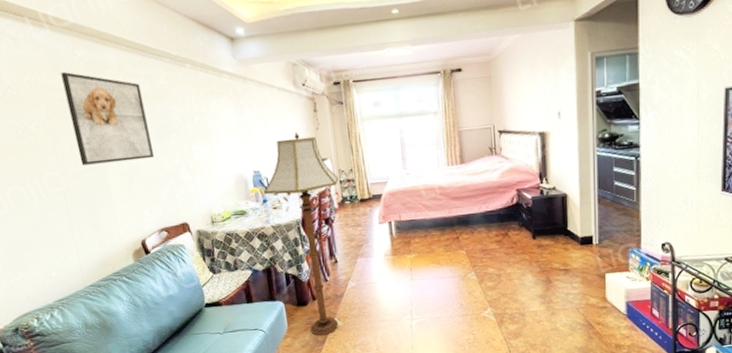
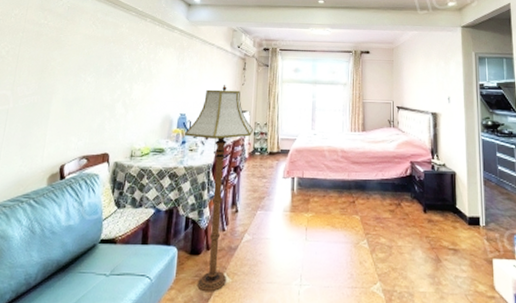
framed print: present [61,71,155,166] -> none [32,11,105,91]

